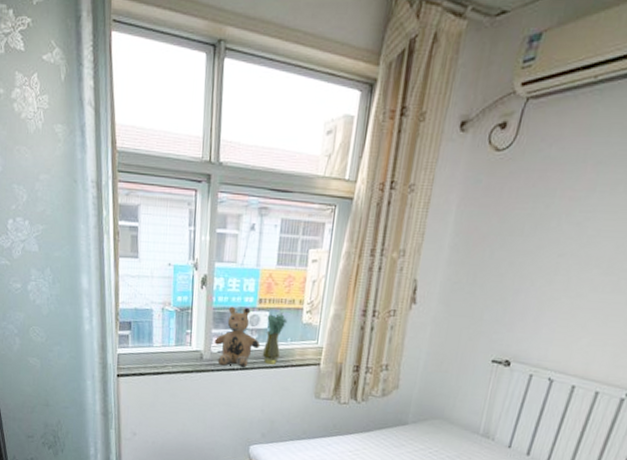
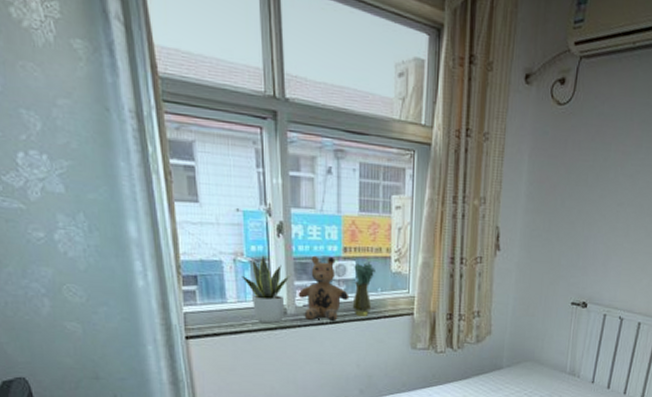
potted plant: none [167,304,212,368] -> present [242,254,293,324]

